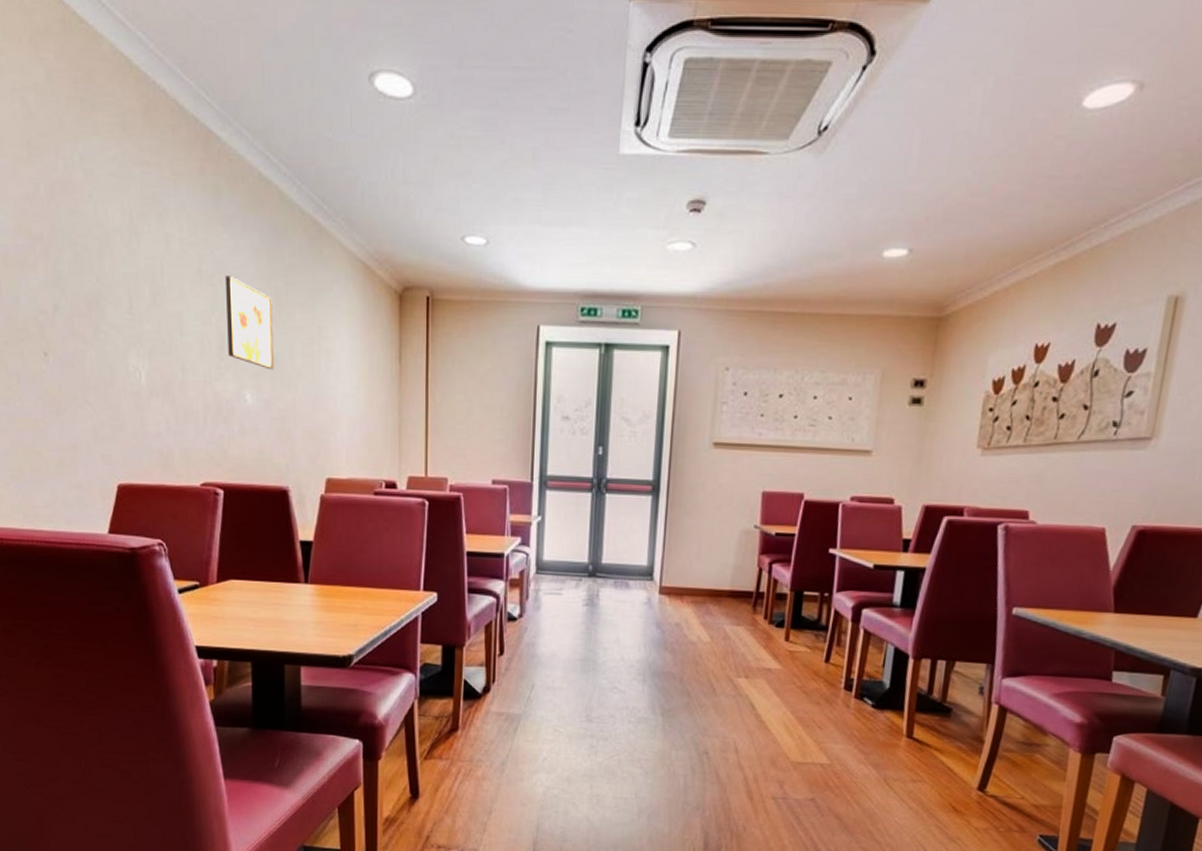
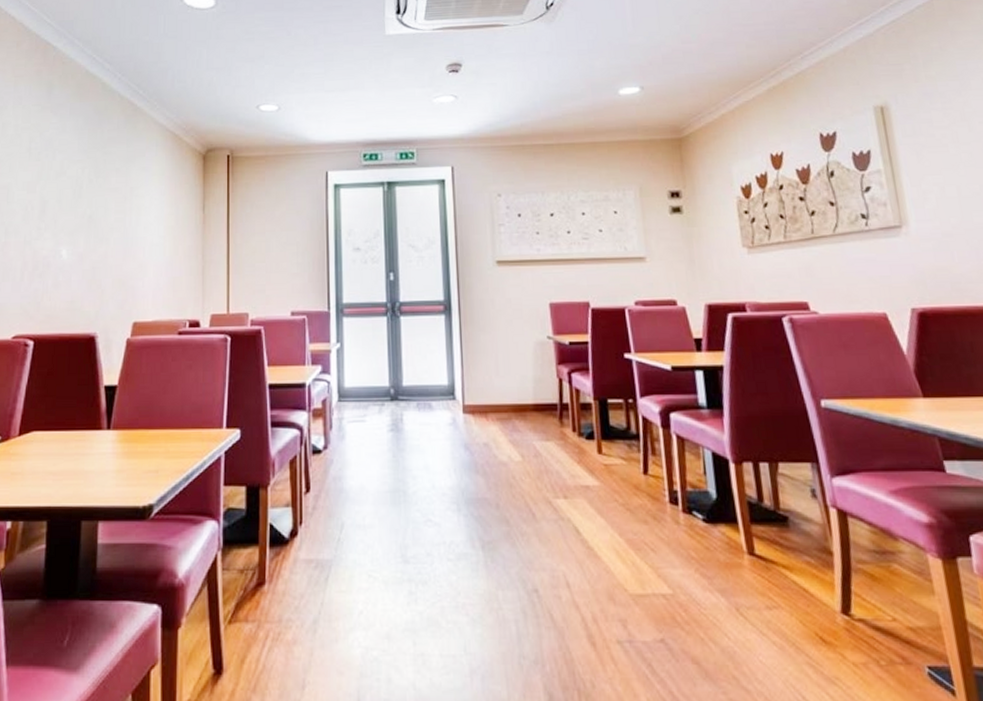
wall art: present [224,275,274,370] -> none [48,151,91,227]

